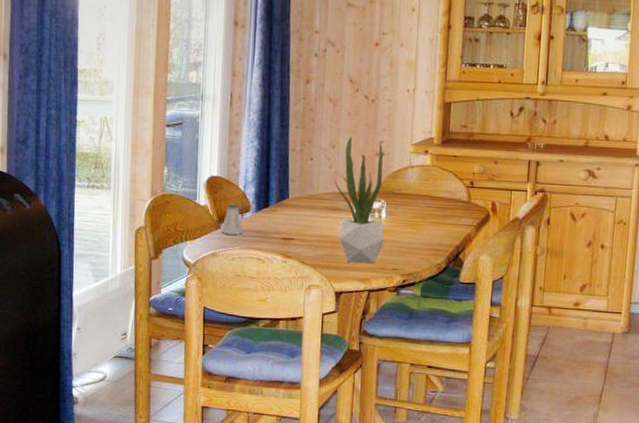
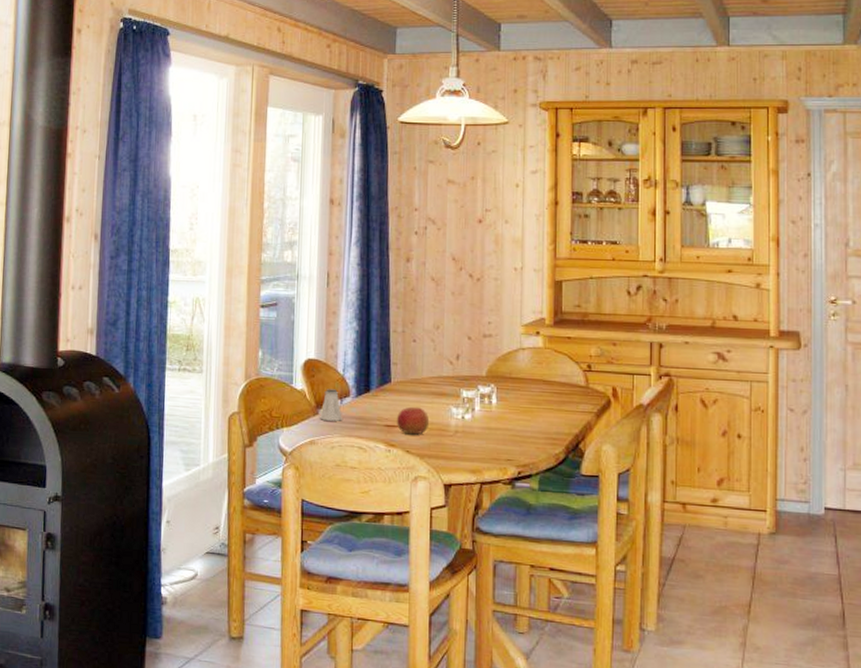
apple: none [292,221,324,247] -> present [396,406,430,435]
potted plant: present [334,136,386,263] -> none [439,316,496,453]

